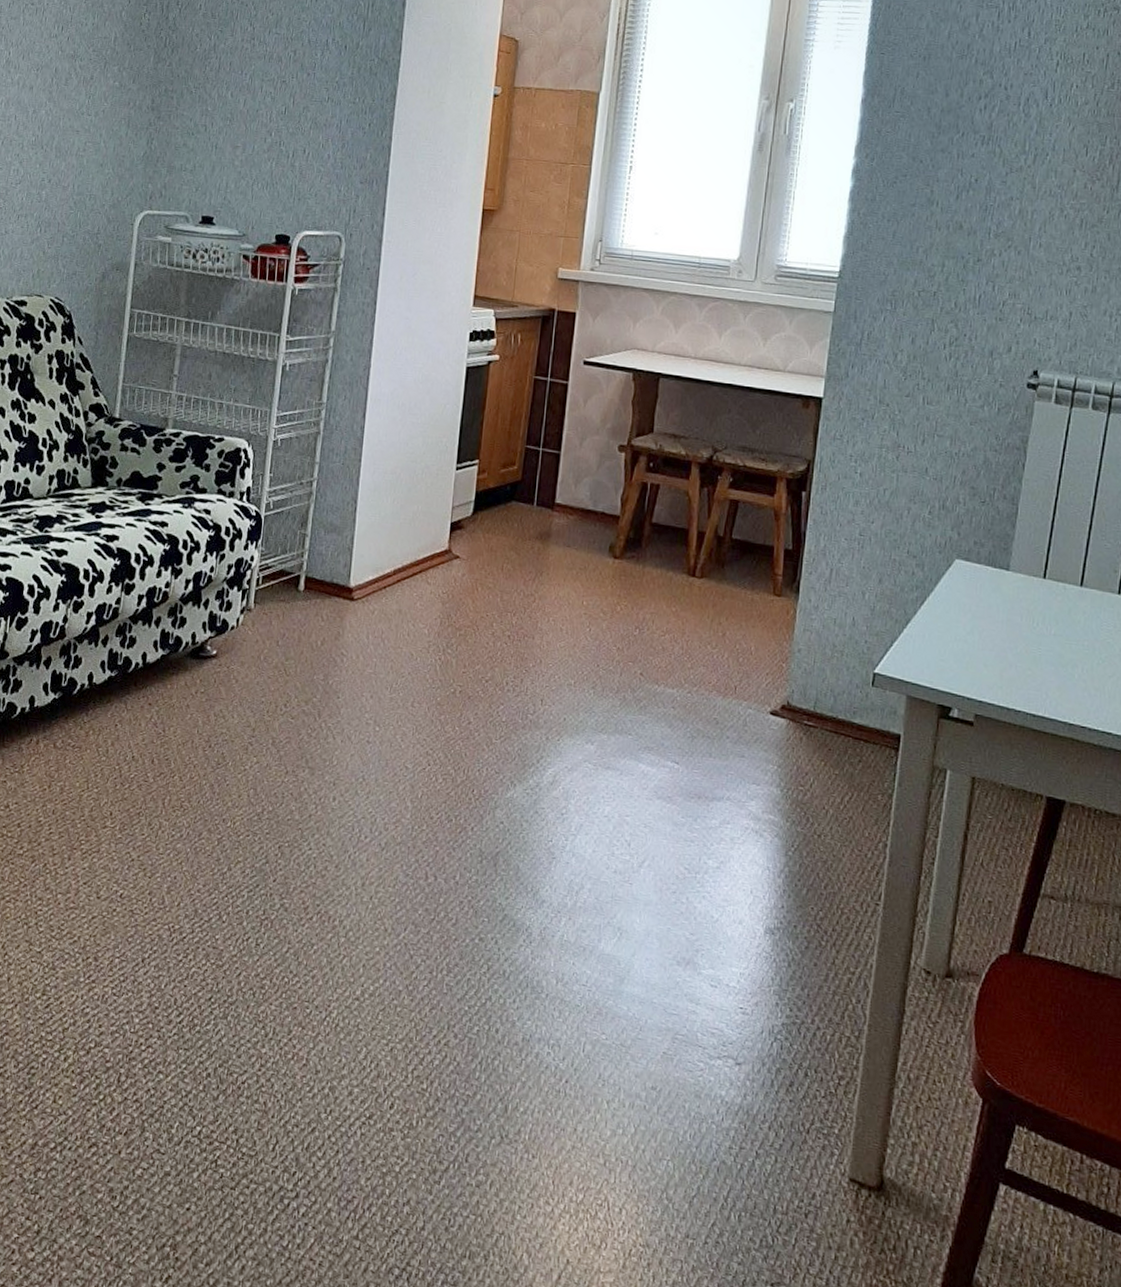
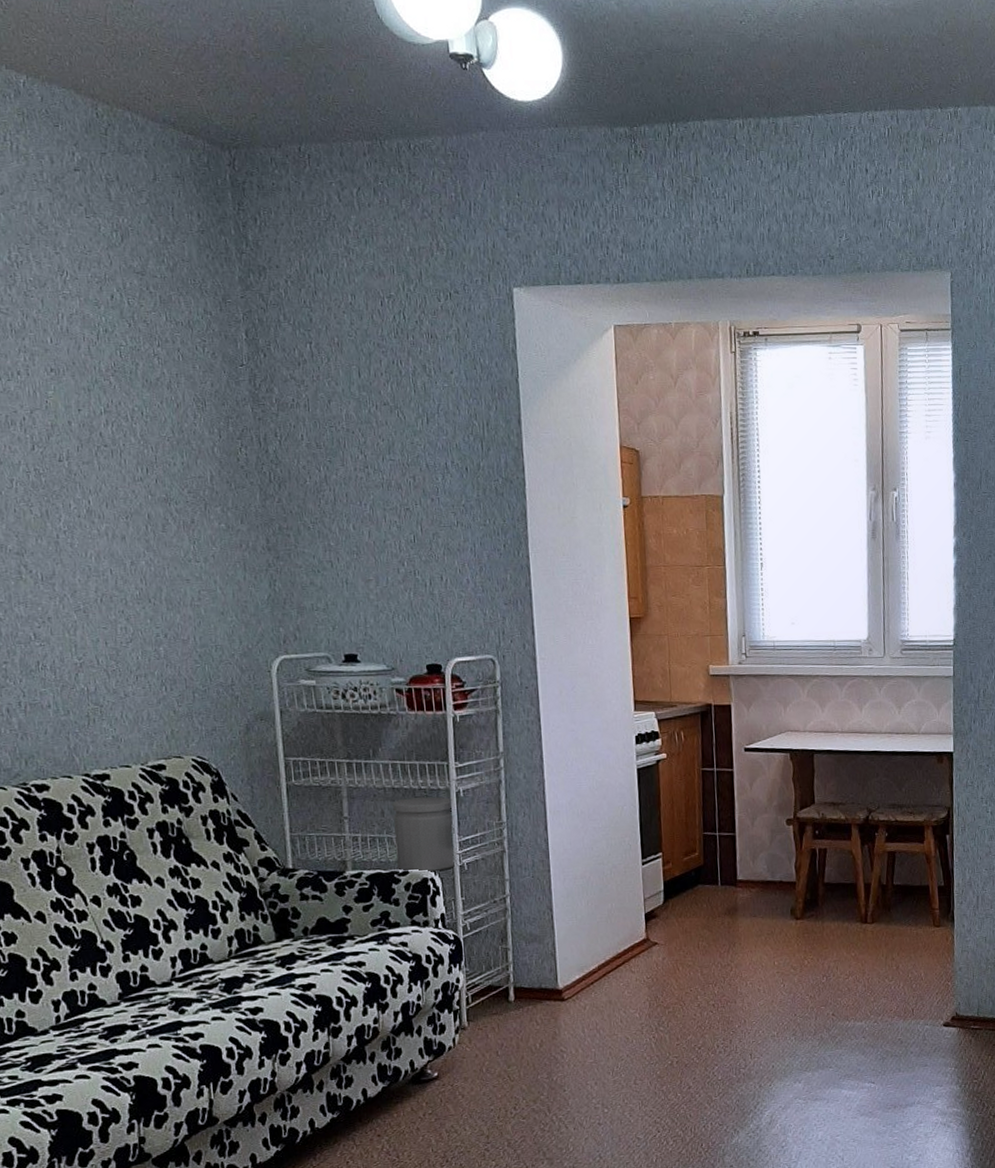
jar: none [215,364,278,443] -> present [393,797,457,873]

